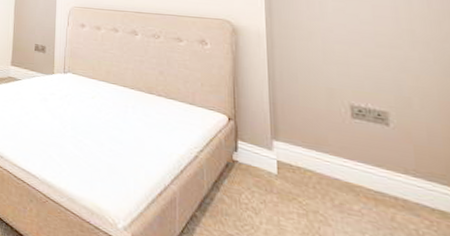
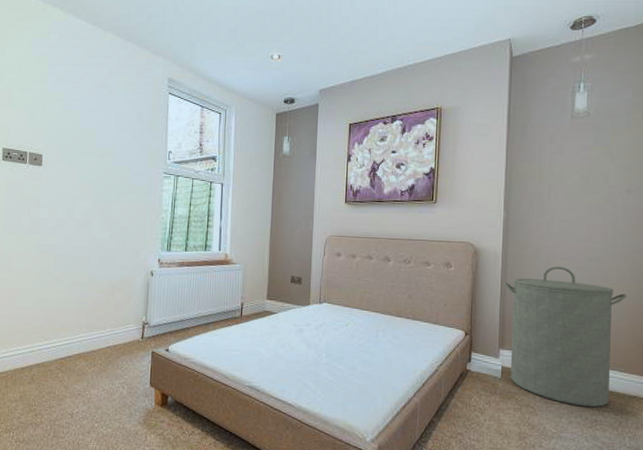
laundry hamper: none [270,50,439,227] -> present [503,266,627,408]

